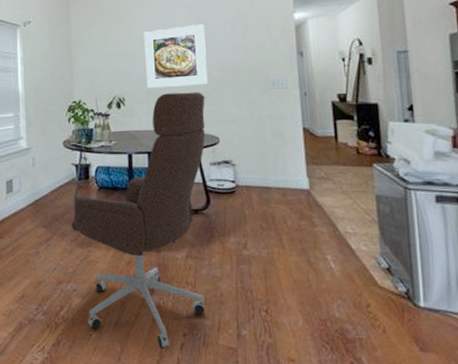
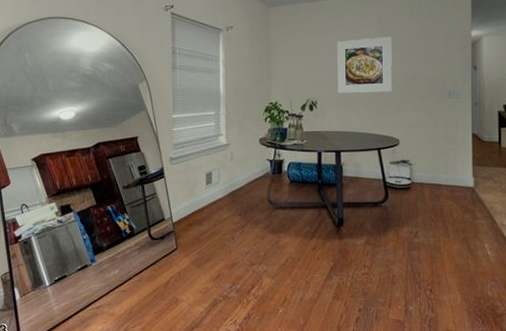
office chair: present [71,92,205,350] -> none [264,98,389,323]

